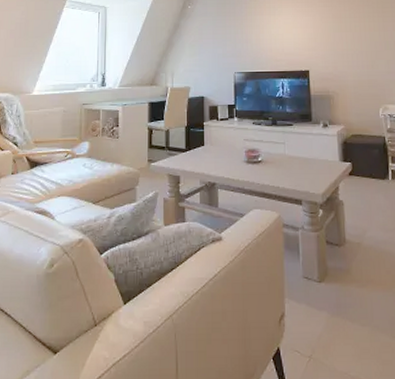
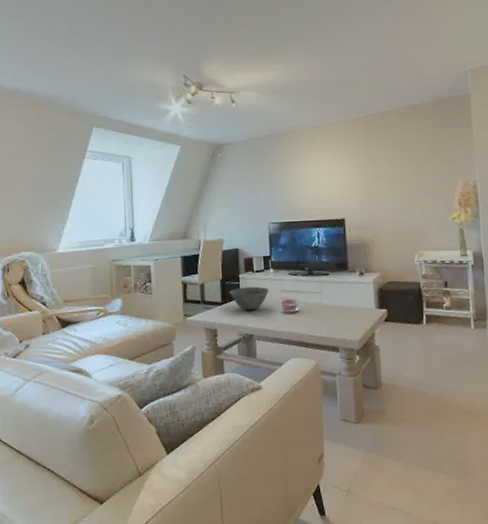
bowl: none [193,134,232,159] -> present [229,286,269,311]

